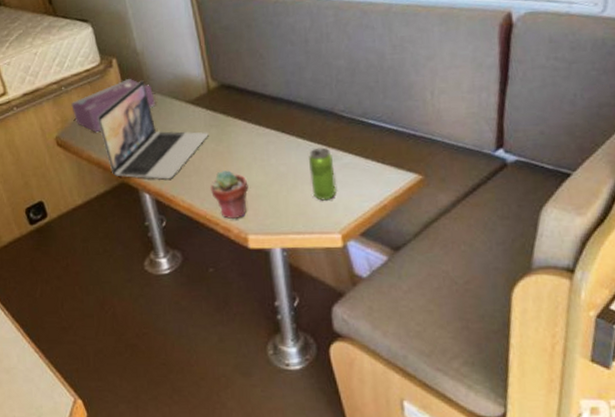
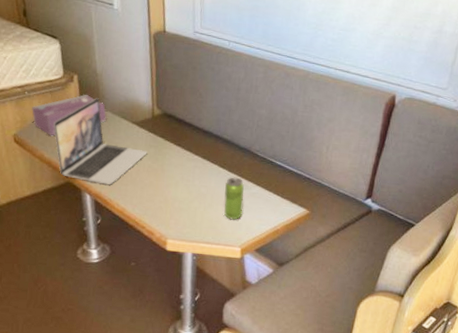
potted succulent: present [210,170,249,219] -> none [142,184,174,225]

